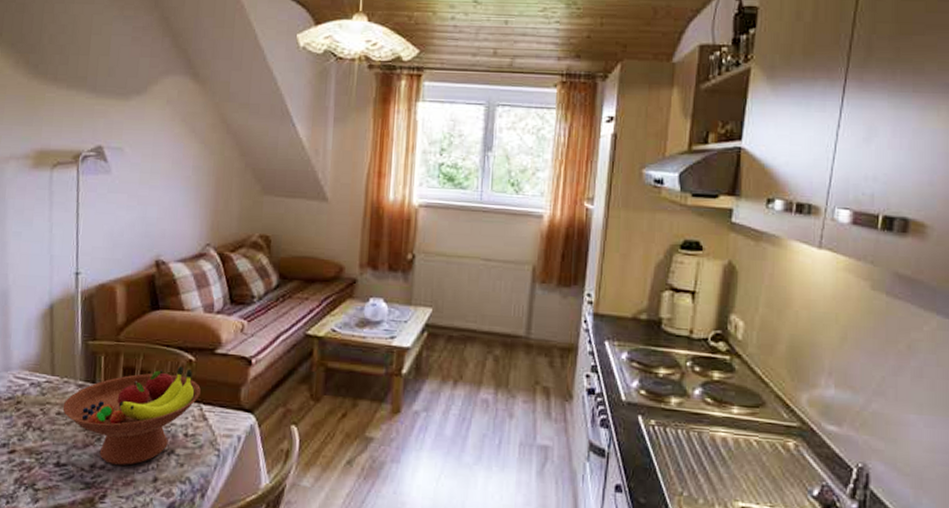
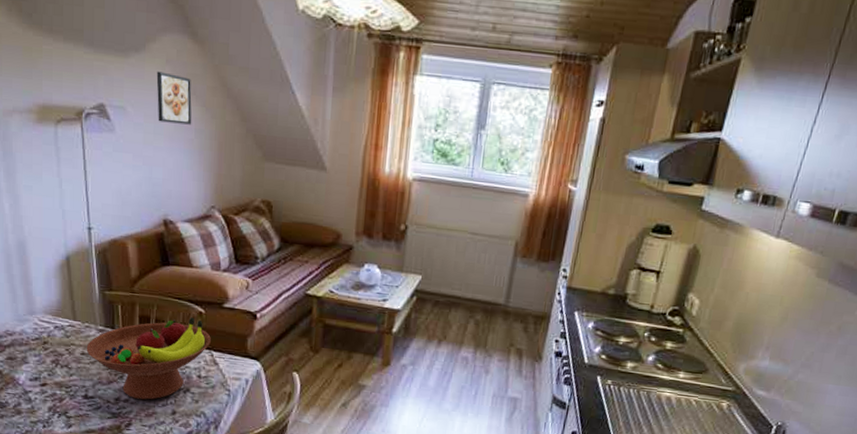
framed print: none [155,112,191,162] -> present [156,71,192,125]

